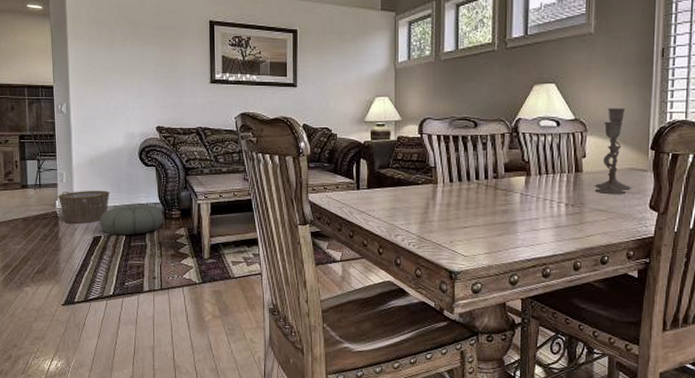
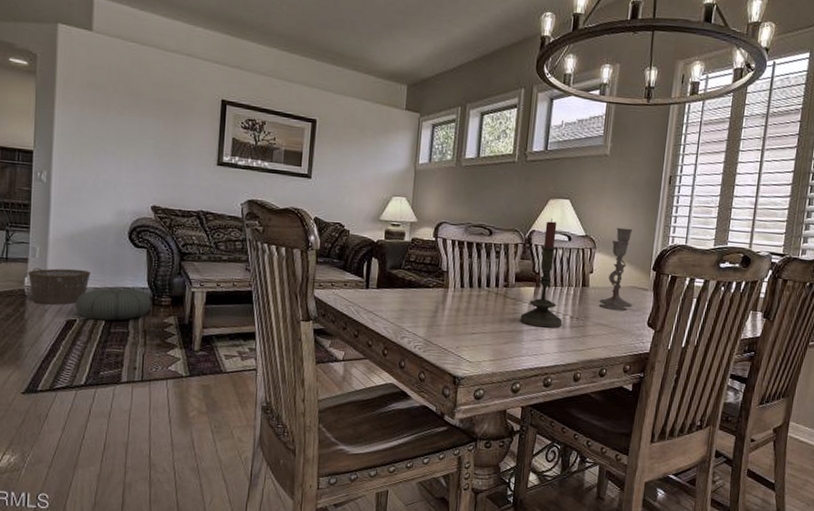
candle: none [513,105,558,217] -> present [520,219,563,328]

